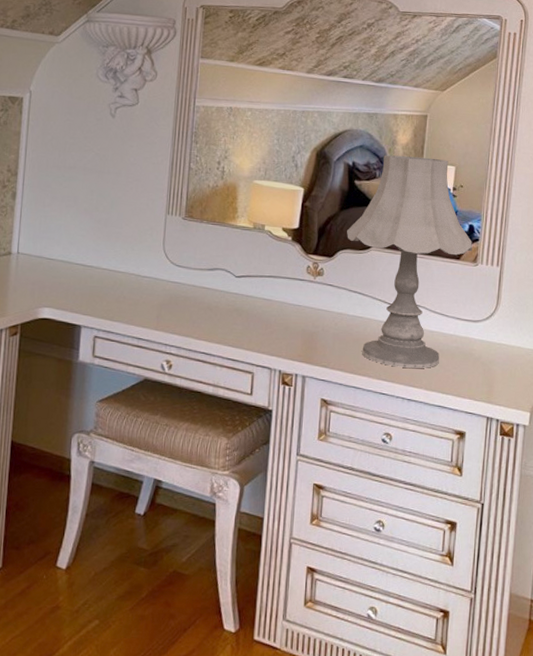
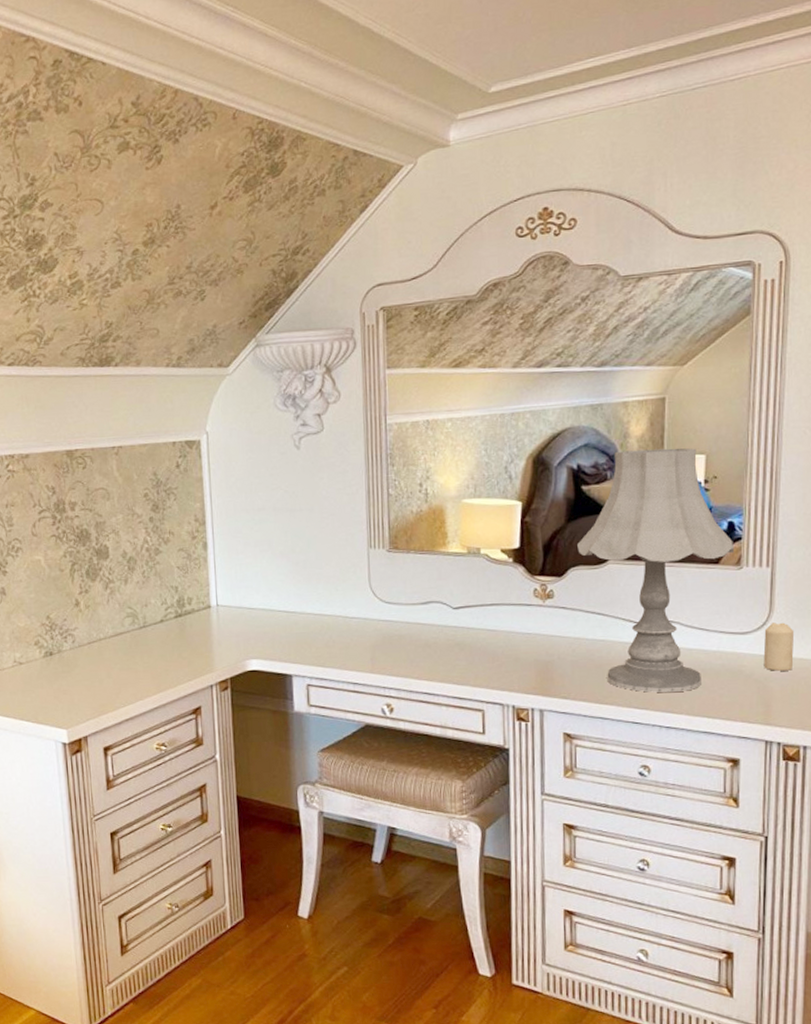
candle: none [489,314,515,357] -> present [763,622,795,671]

